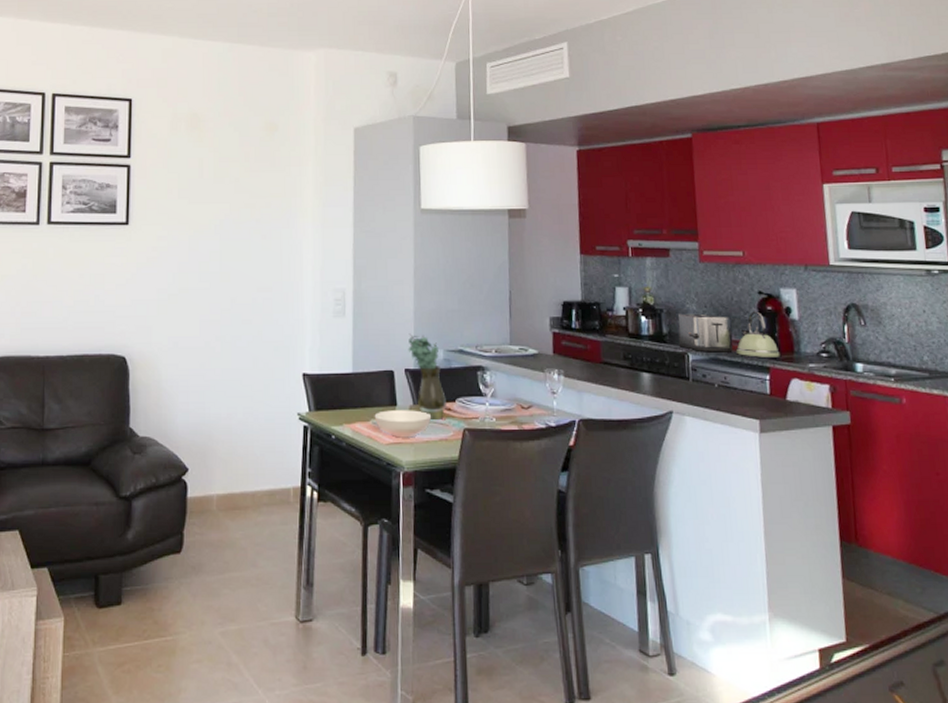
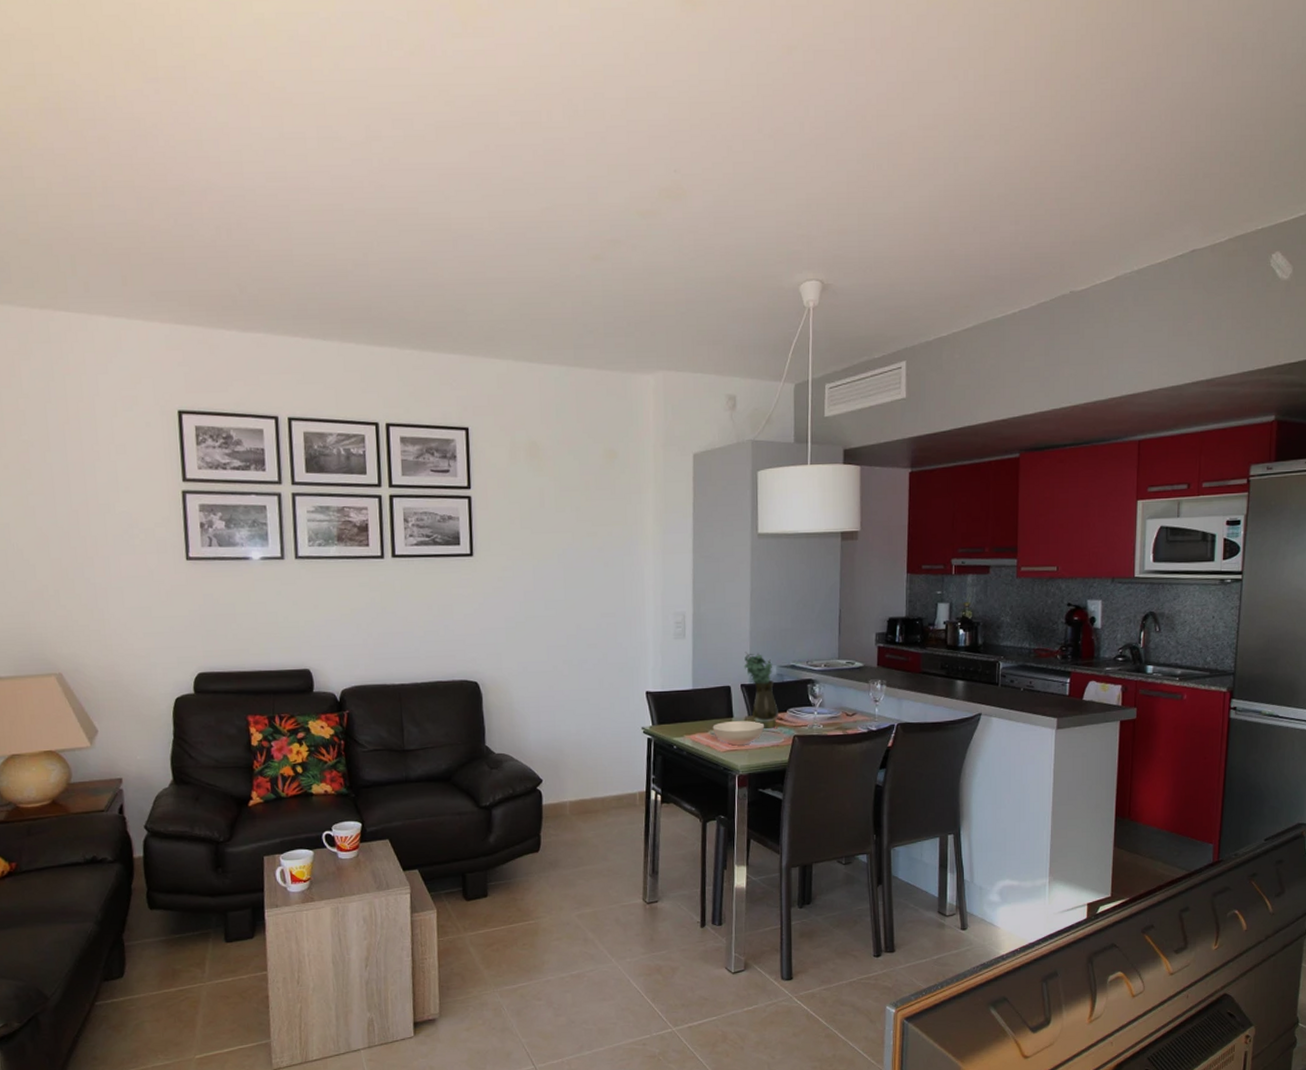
toaster: present [677,313,734,353] -> none [991,625,1041,660]
kettle: present [735,311,780,359] -> none [1042,621,1081,664]

